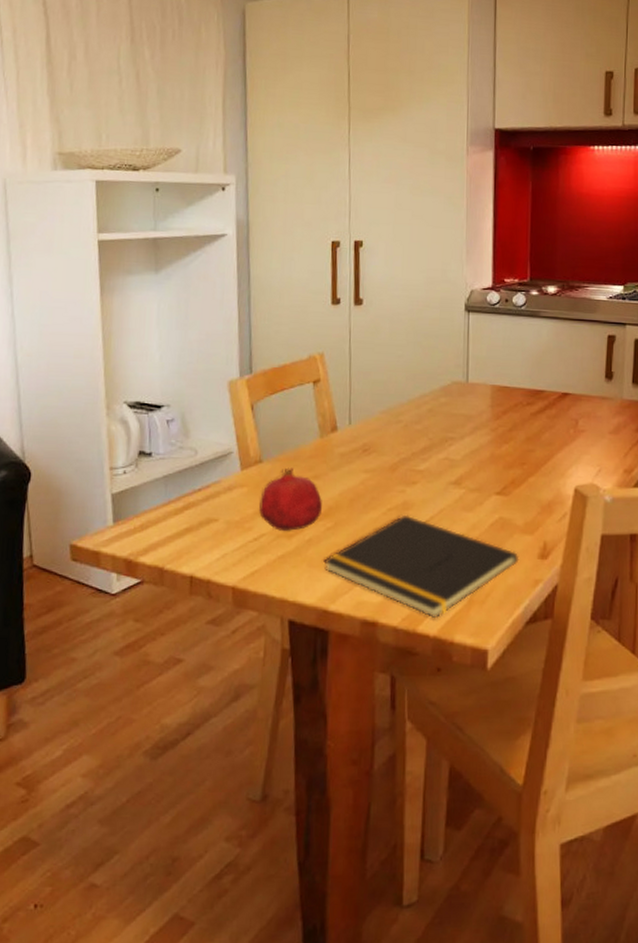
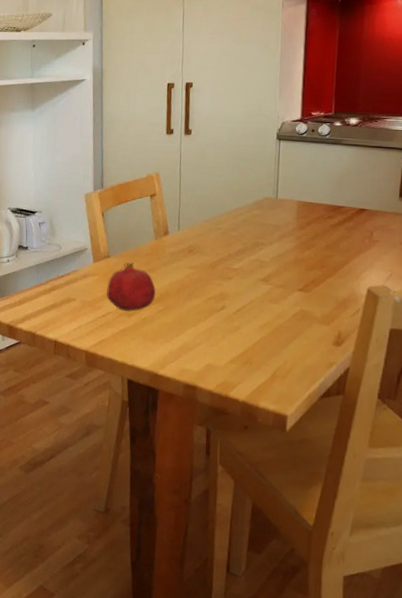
notepad: present [323,514,519,619] -> none [155,303,317,388]

